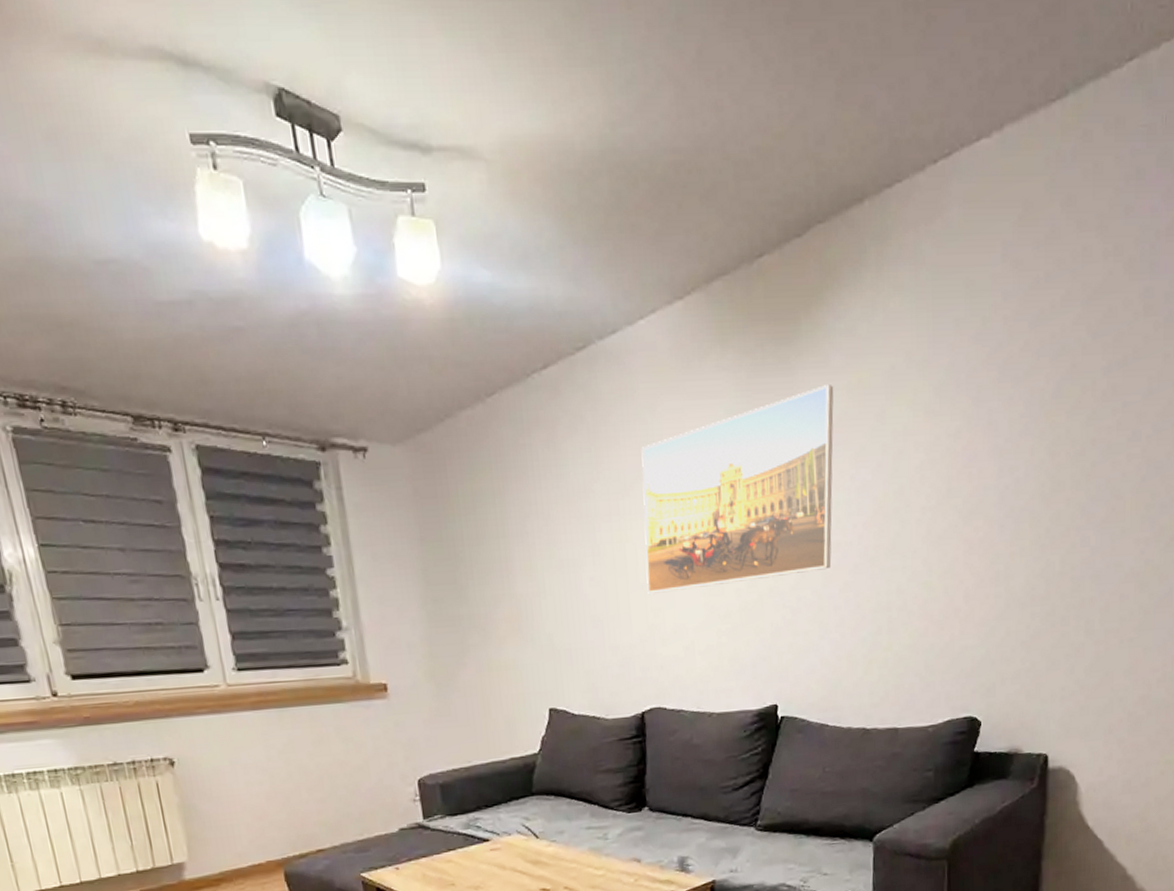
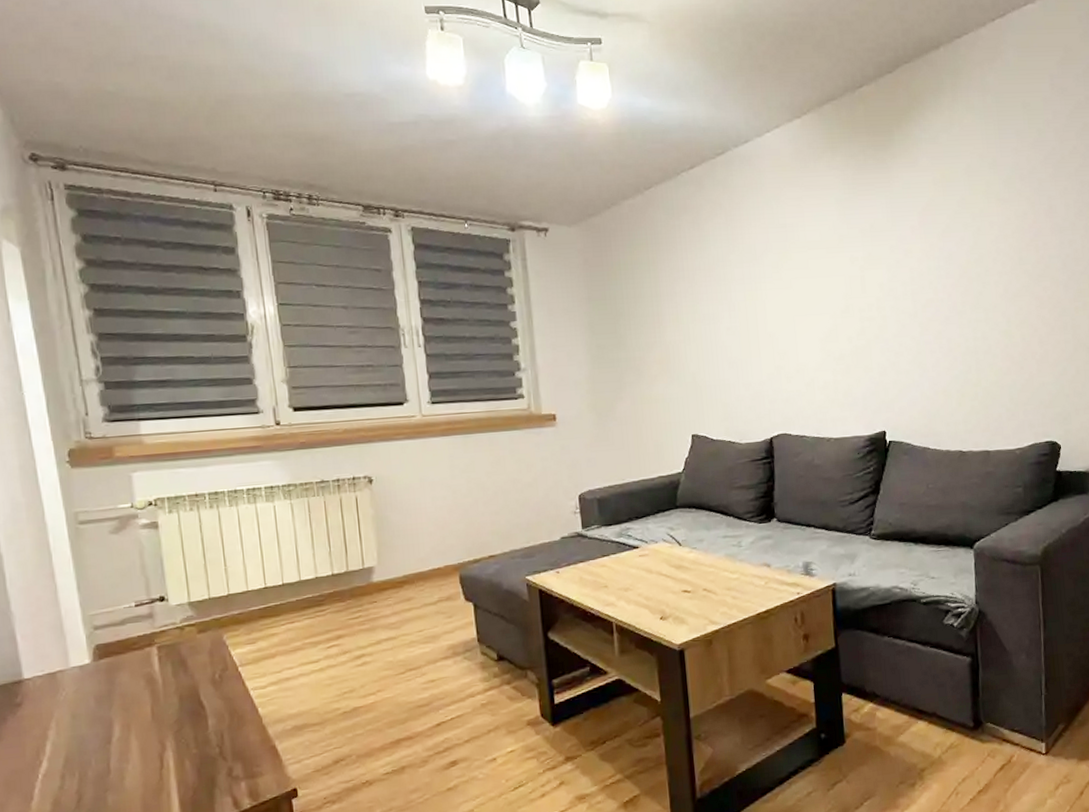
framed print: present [641,385,834,594] -> none [768,179,927,341]

